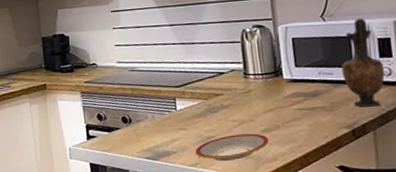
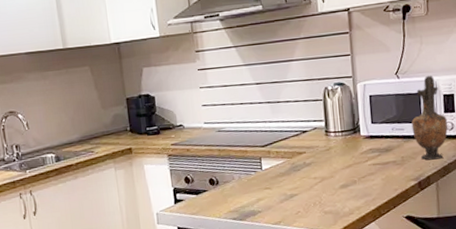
plate: present [195,133,269,161] -> none [279,189,347,218]

